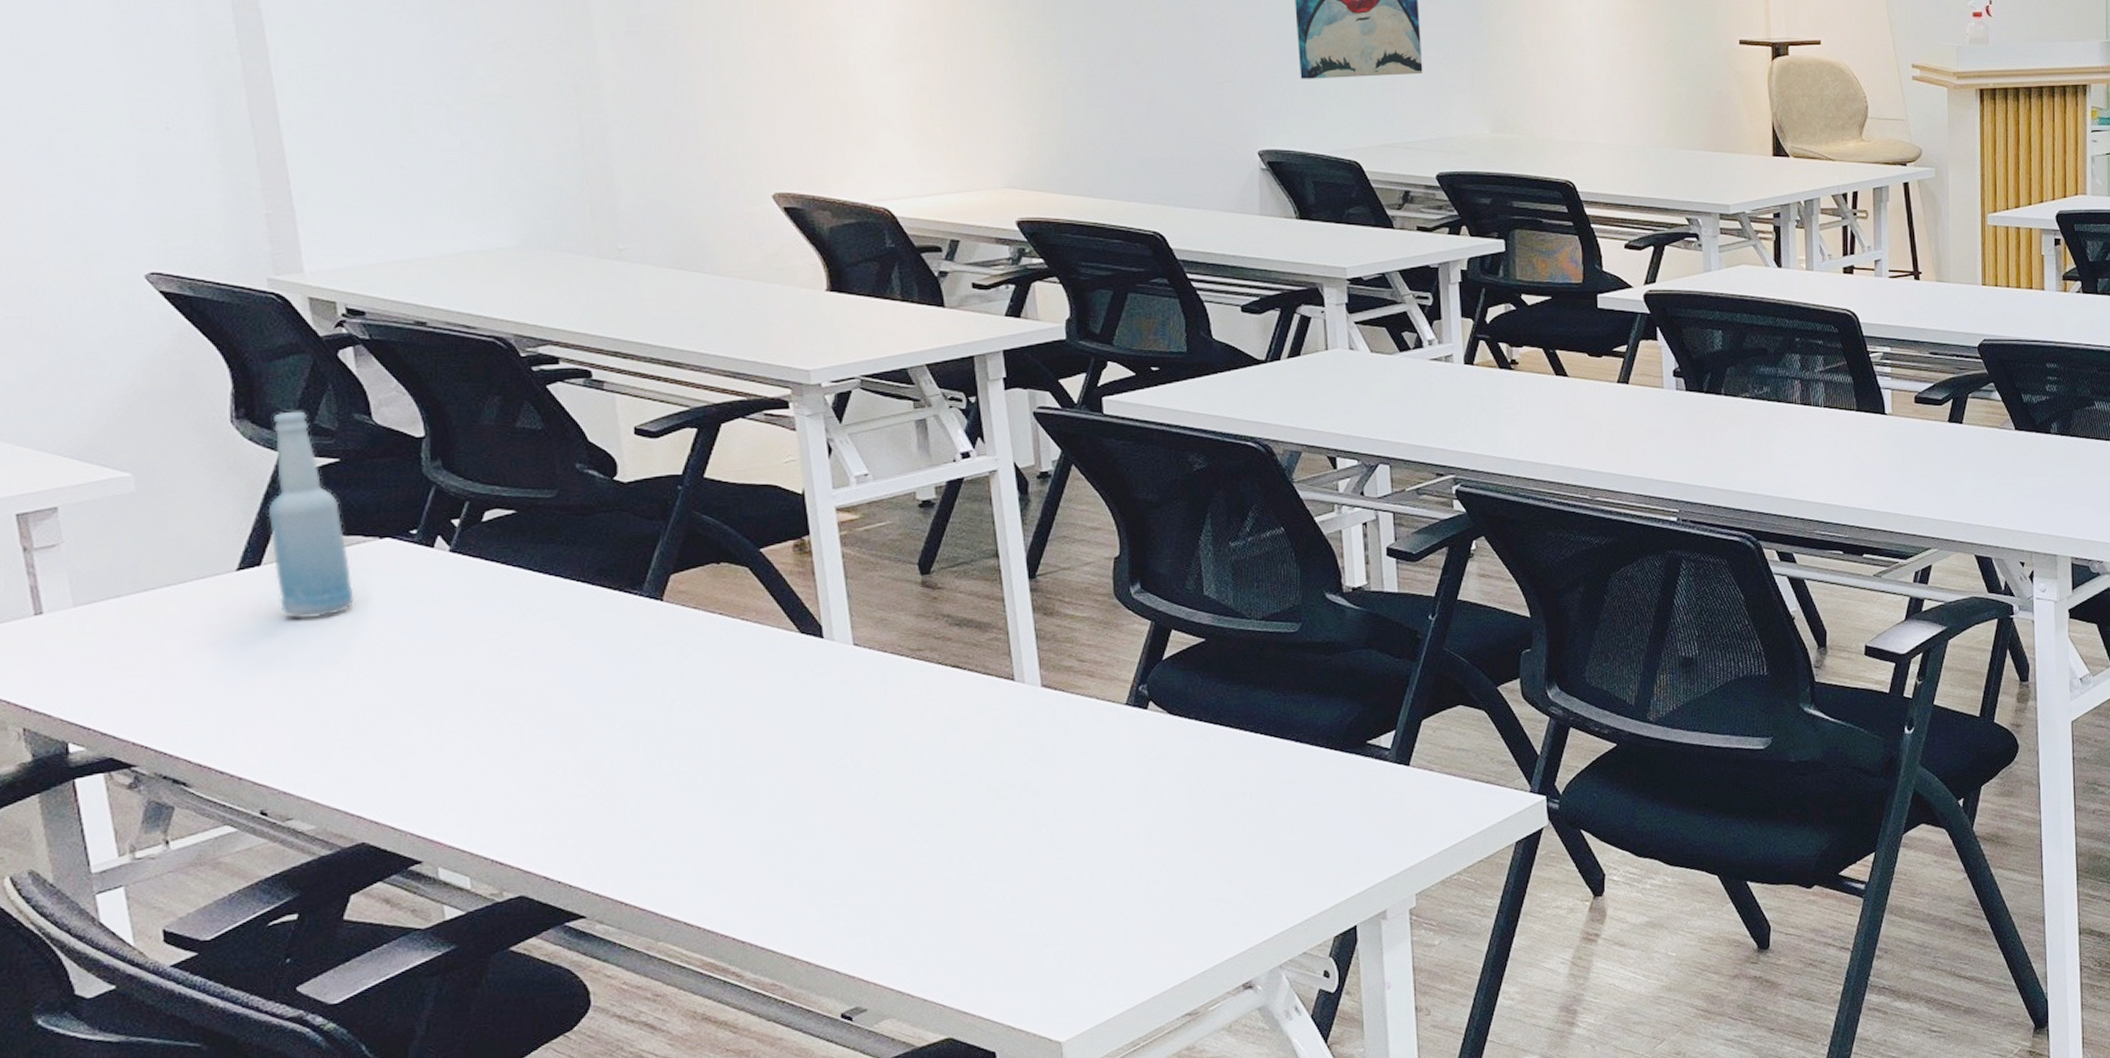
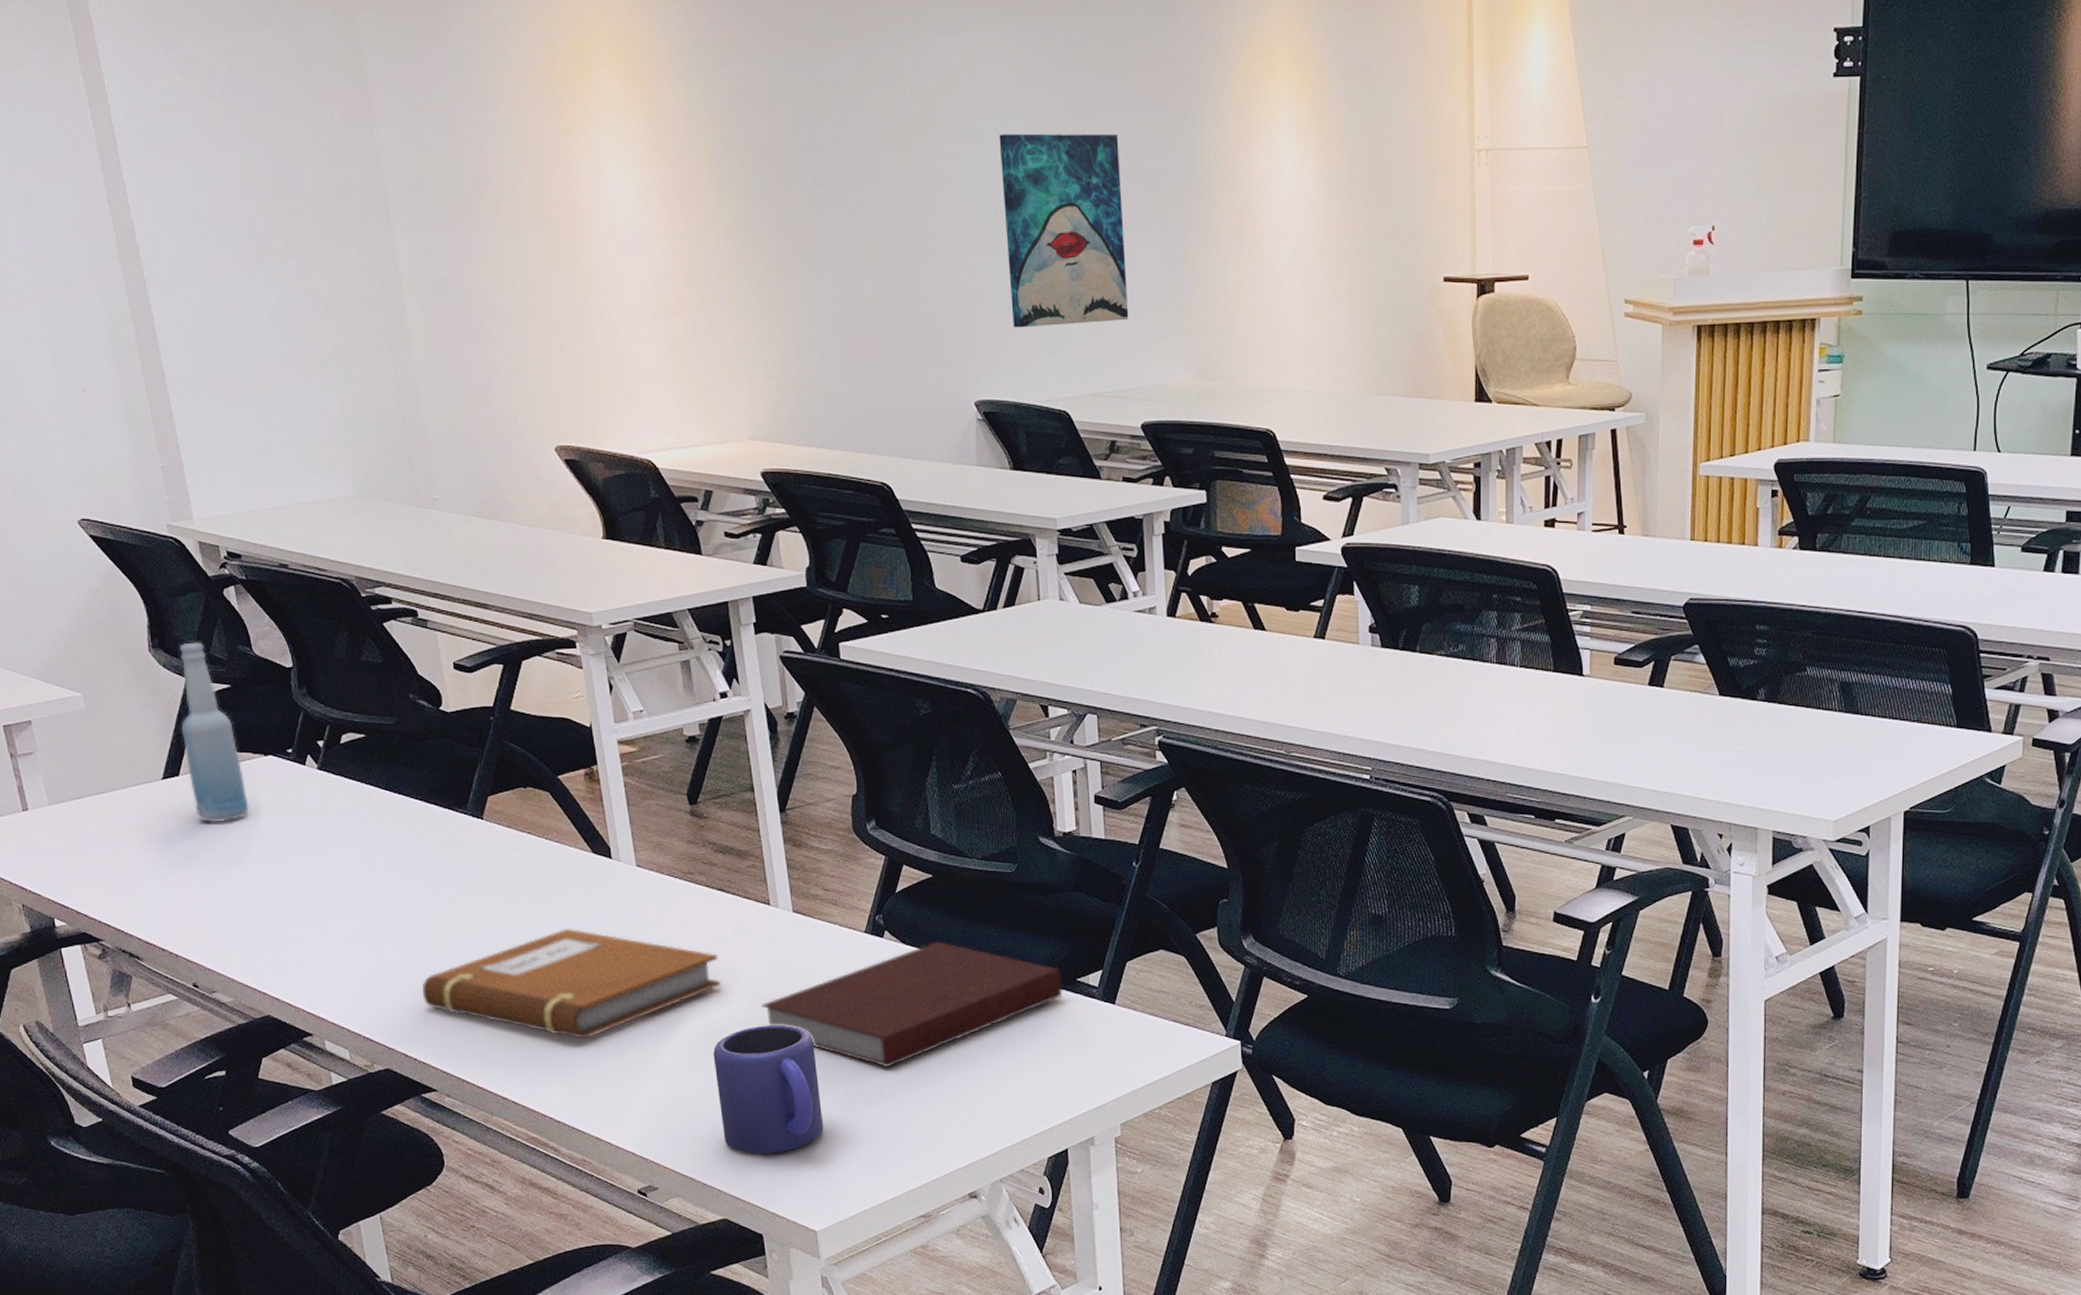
notebook: none [572,718,953,844] -> present [422,928,721,1039]
mug: none [941,812,1073,961] -> present [713,1025,824,1154]
notebook: none [1000,709,1351,852] -> present [761,941,1063,1068]

